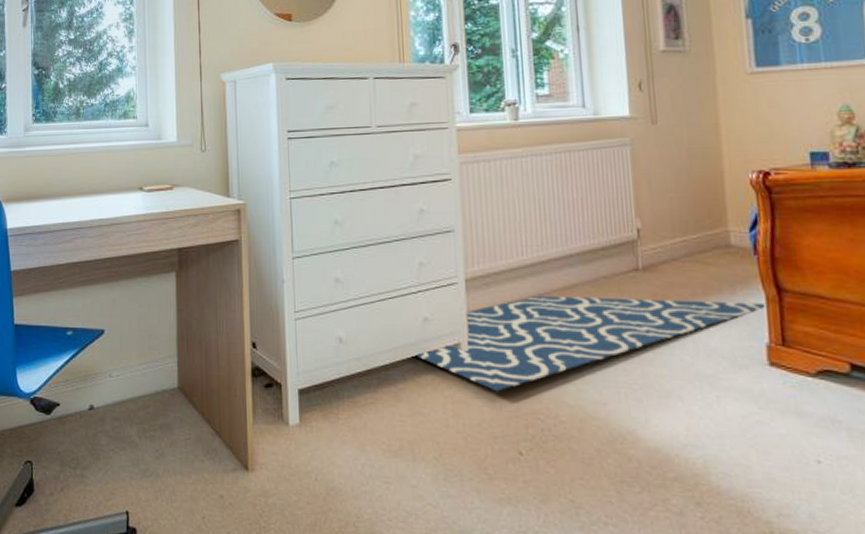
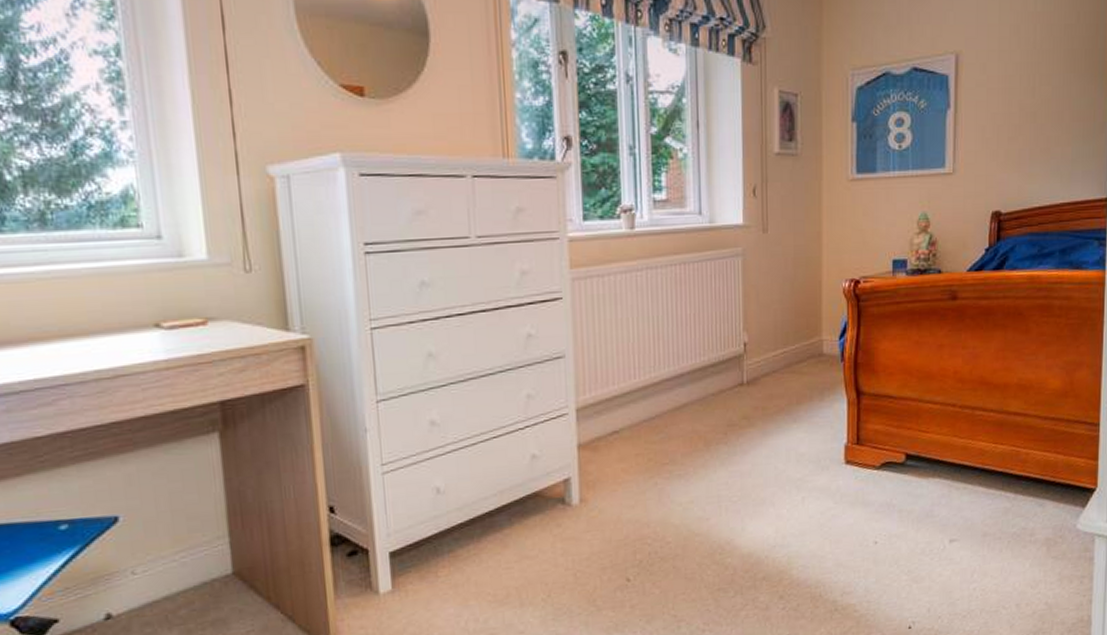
rug: present [415,295,768,392] -> none [523,406,848,523]

